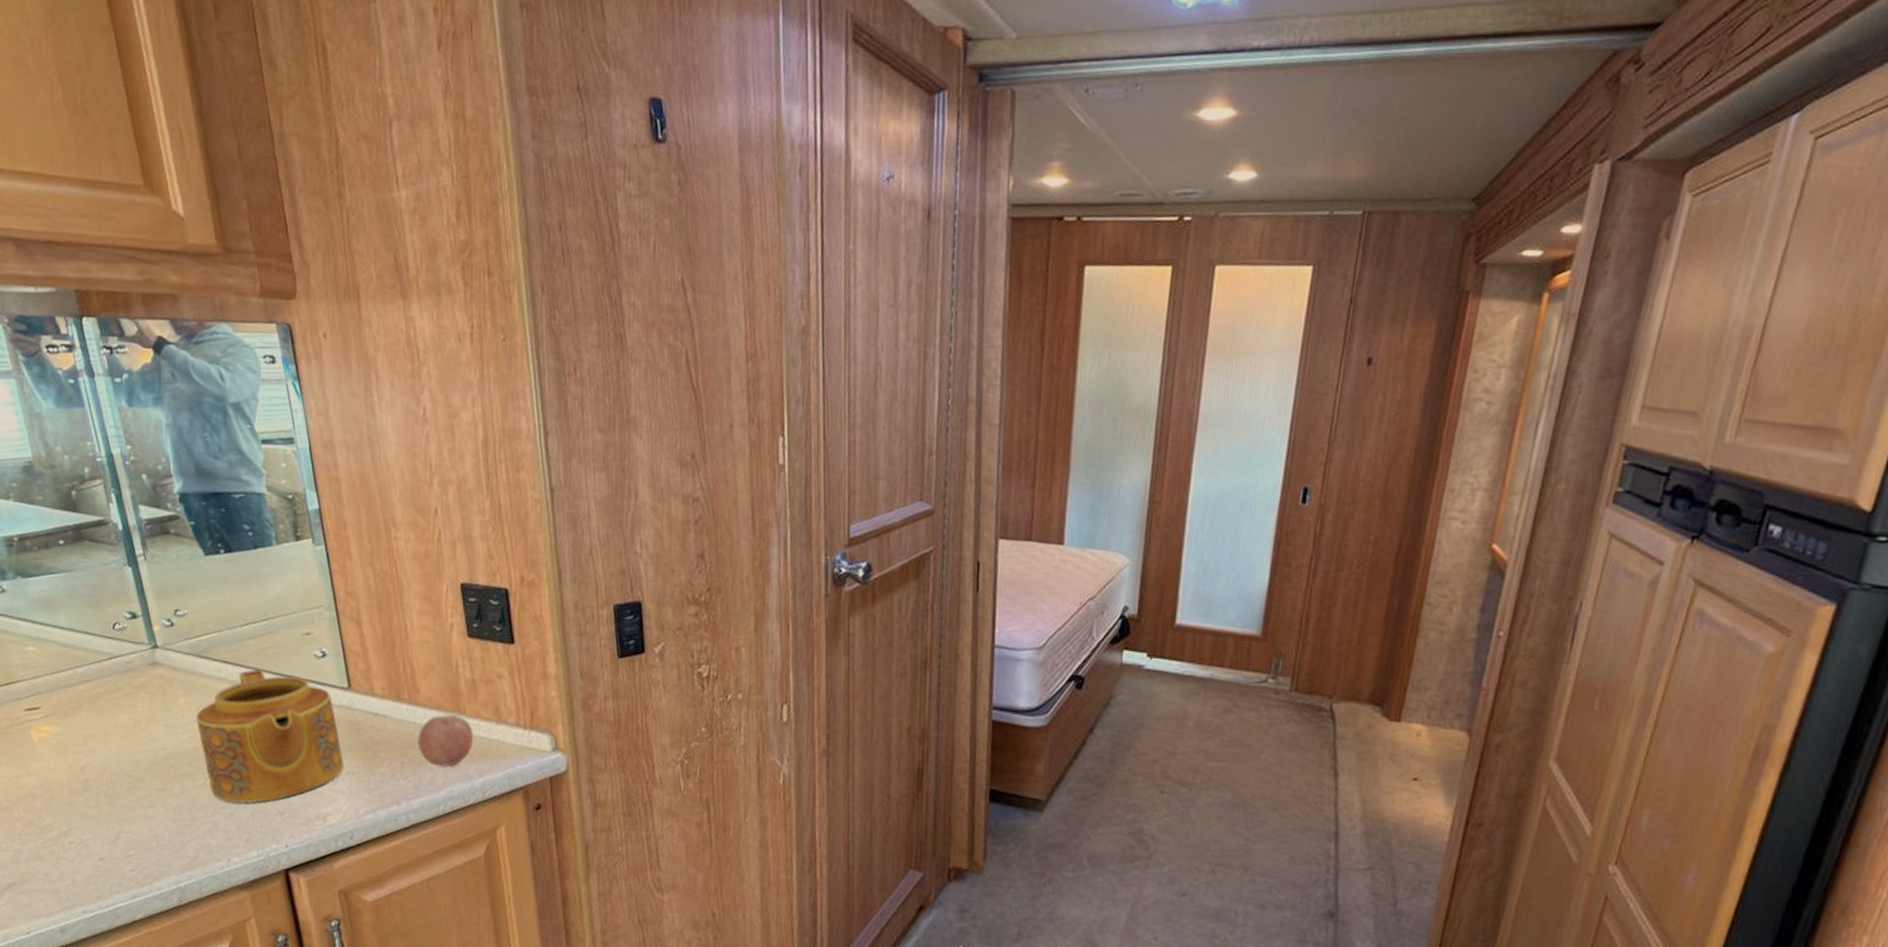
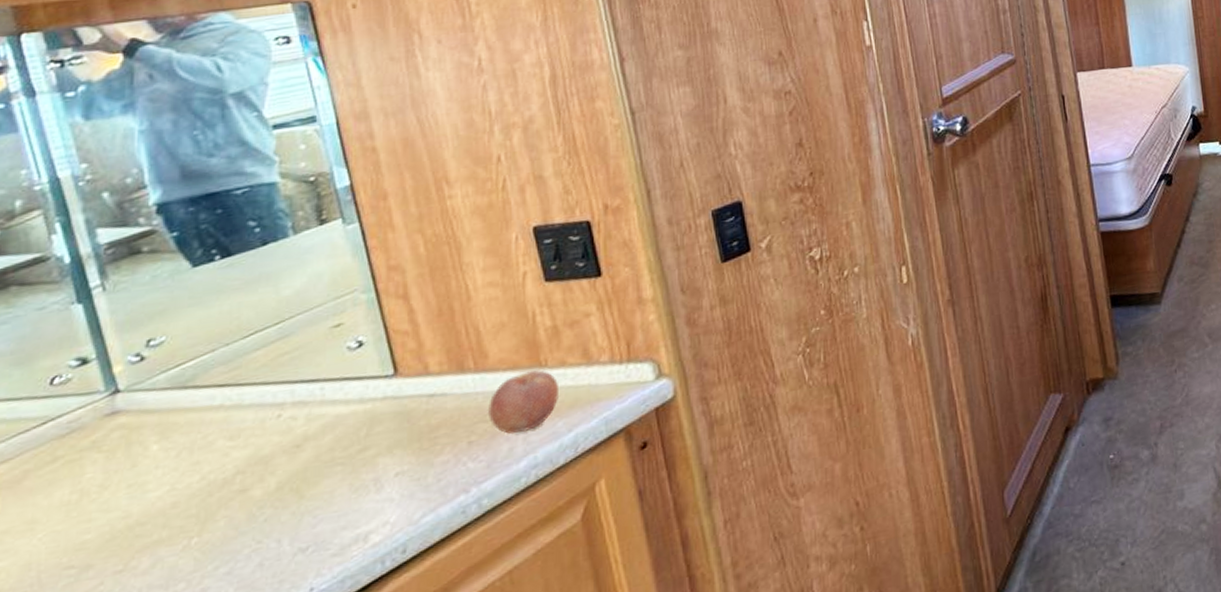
teapot: present [196,669,344,804] -> none [177,378,391,559]

